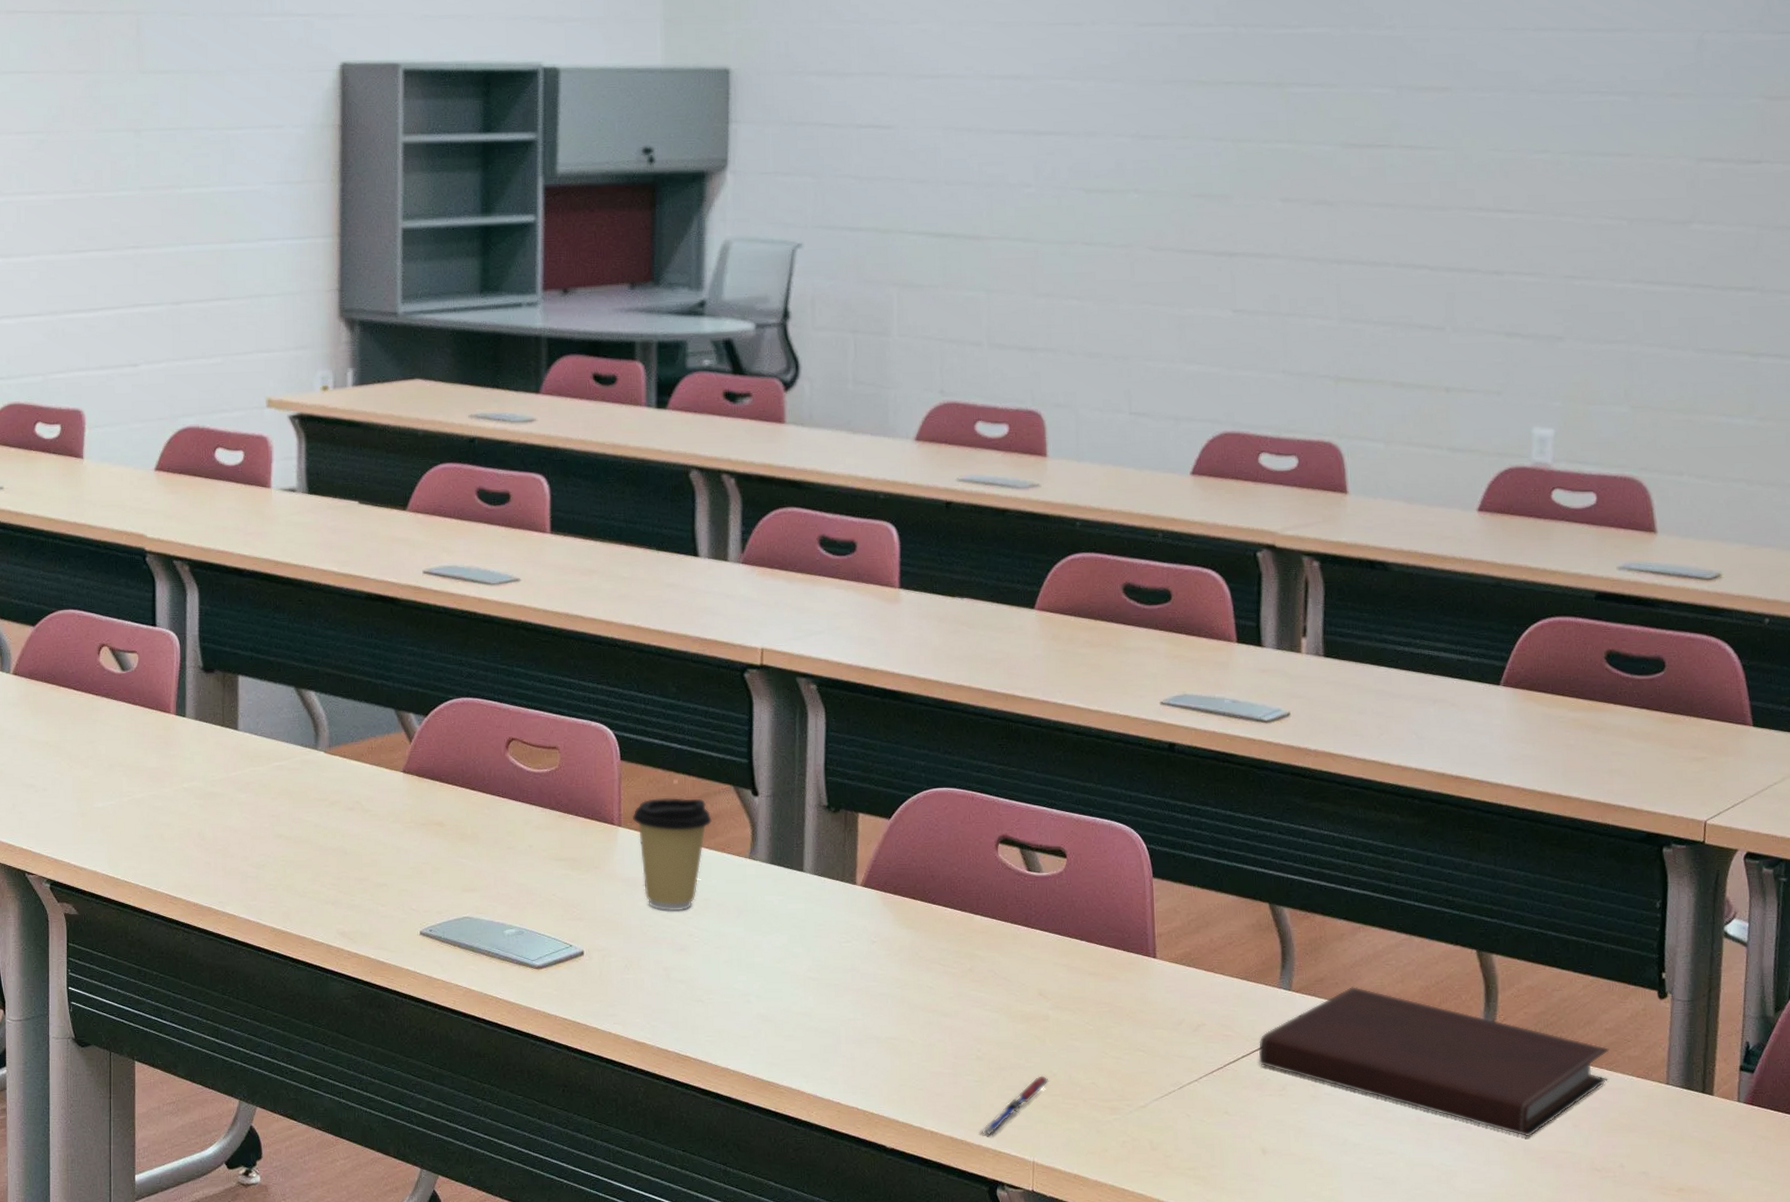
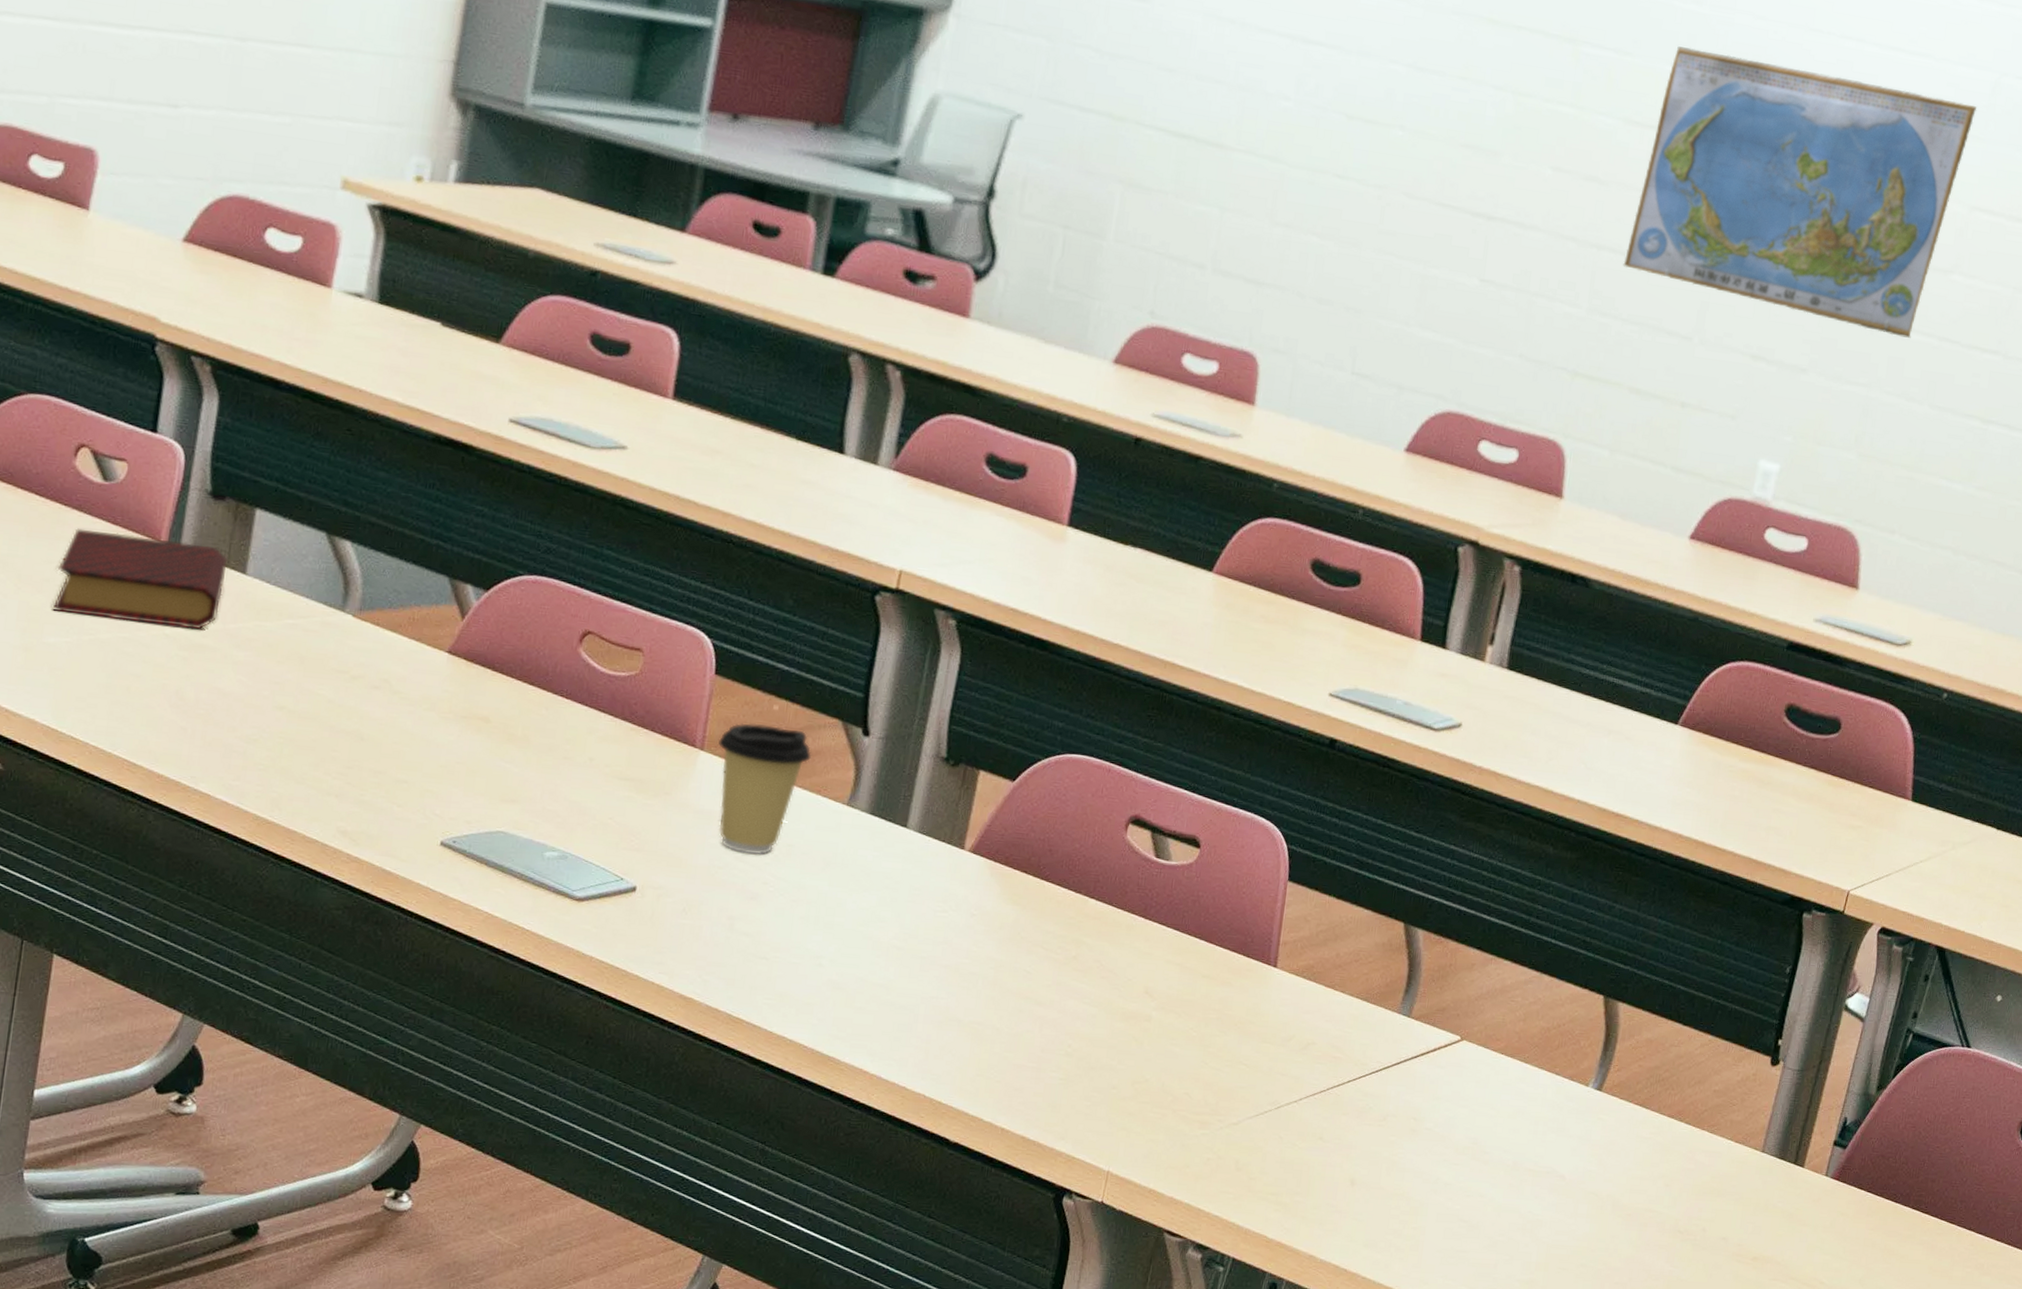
book: none [97,711,223,782] -> present [52,528,228,630]
pen: present [979,1076,1049,1136] -> none [1054,1080,1140,1140]
notebook: present [1258,987,1610,1137] -> none [1364,1020,1714,1193]
world map: none [1365,65,1685,291] -> present [1623,46,1977,338]

